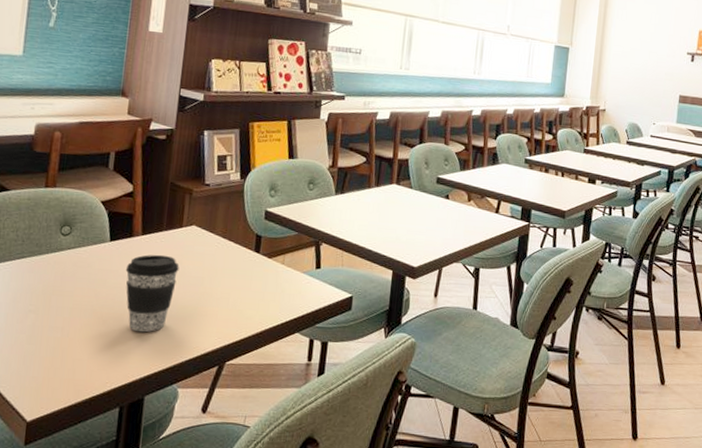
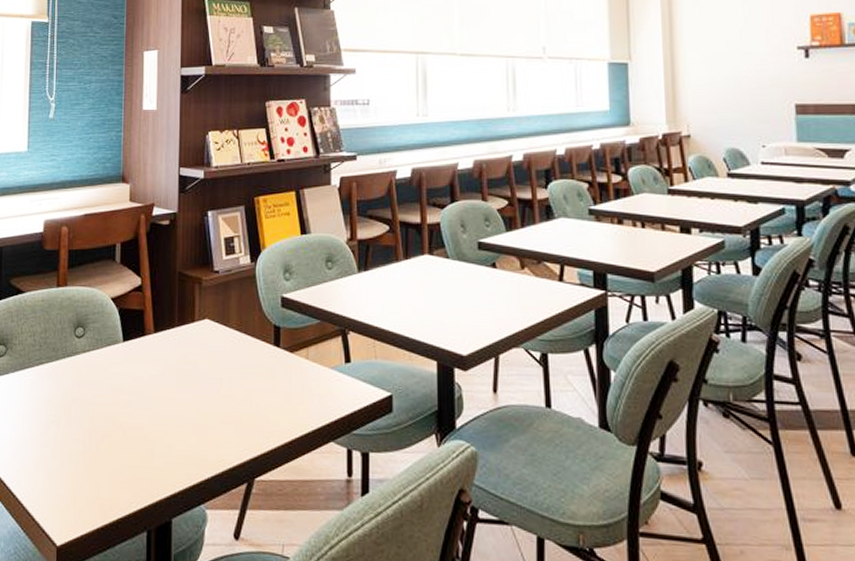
coffee cup: present [125,254,180,332] -> none [141,354,195,443]

